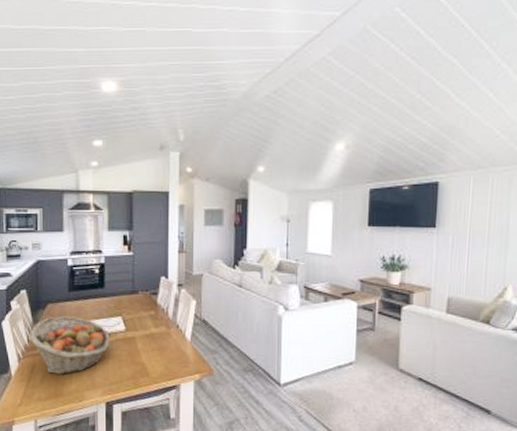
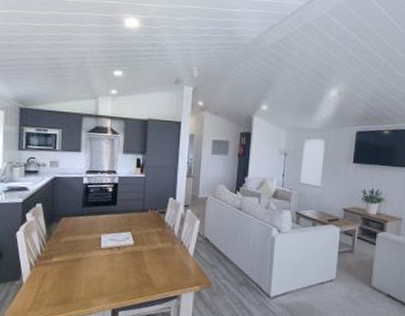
fruit basket: present [29,316,110,374] -> none [42,229,119,283]

